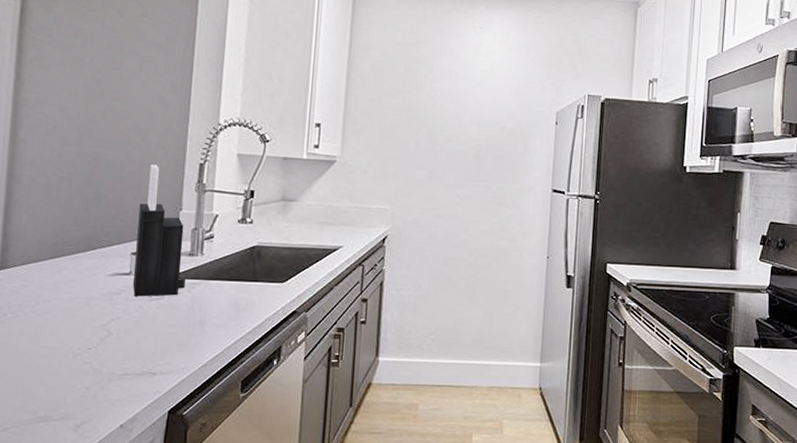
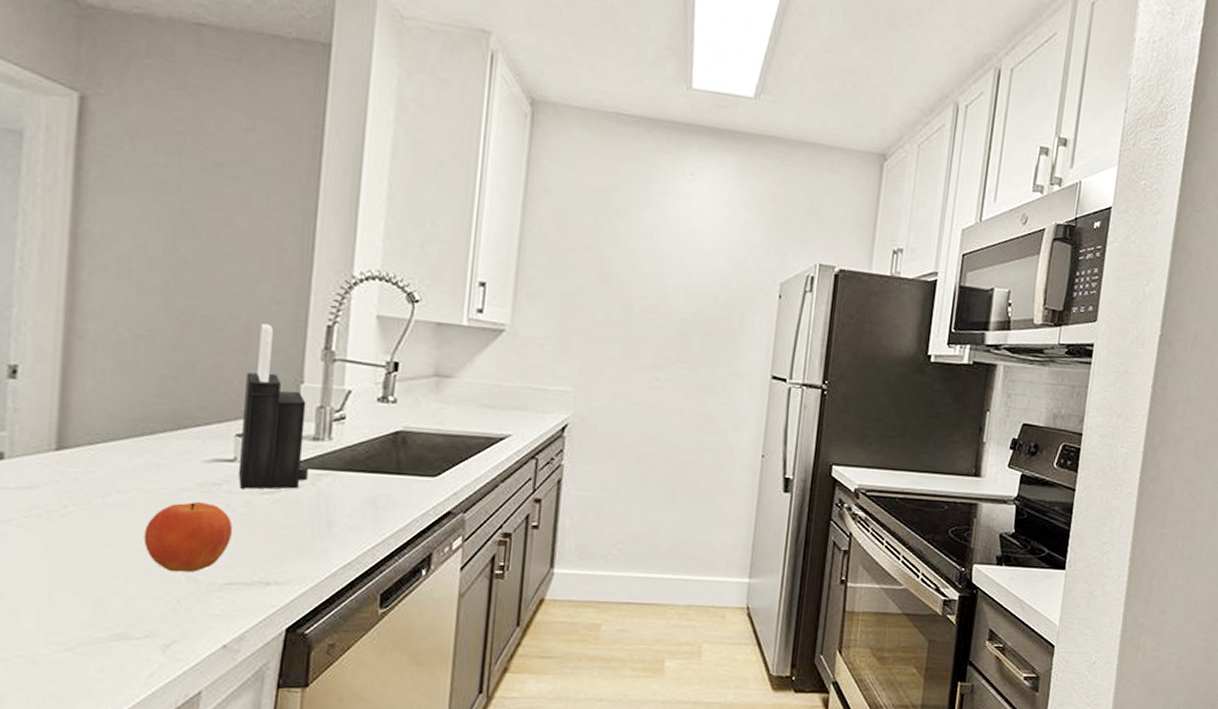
fruit: none [62,308,128,366] -> present [143,502,232,573]

